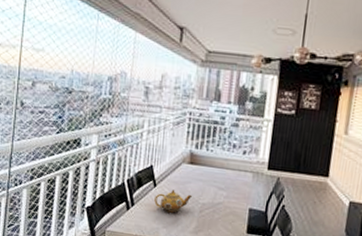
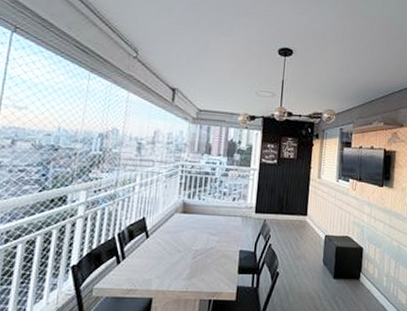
teapot: present [154,189,192,213] -> none [146,239,185,262]

